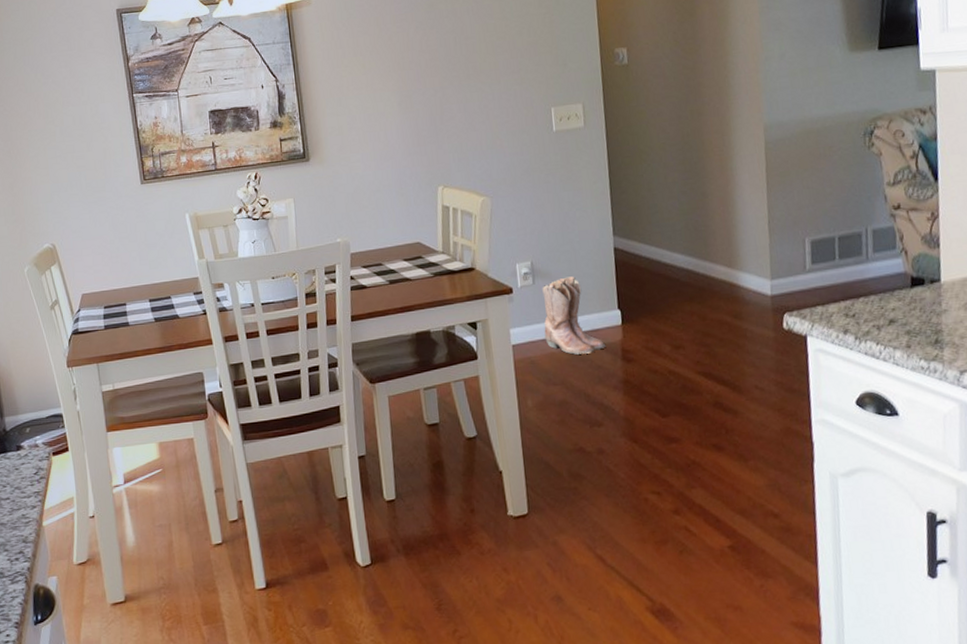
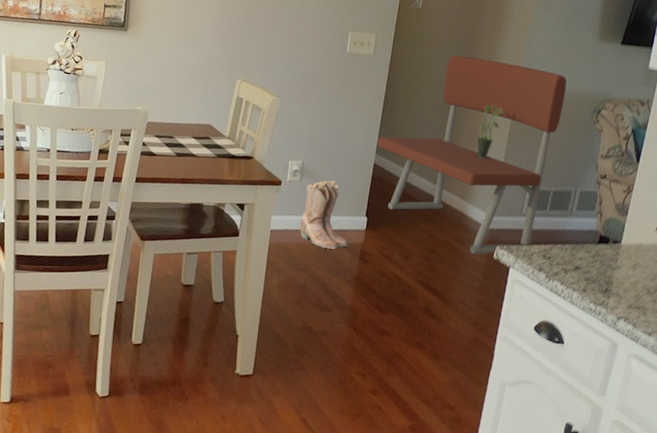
bench: none [611,100,826,329] -> present [377,54,567,255]
potted plant: none [728,150,757,216] -> present [477,102,505,159]

